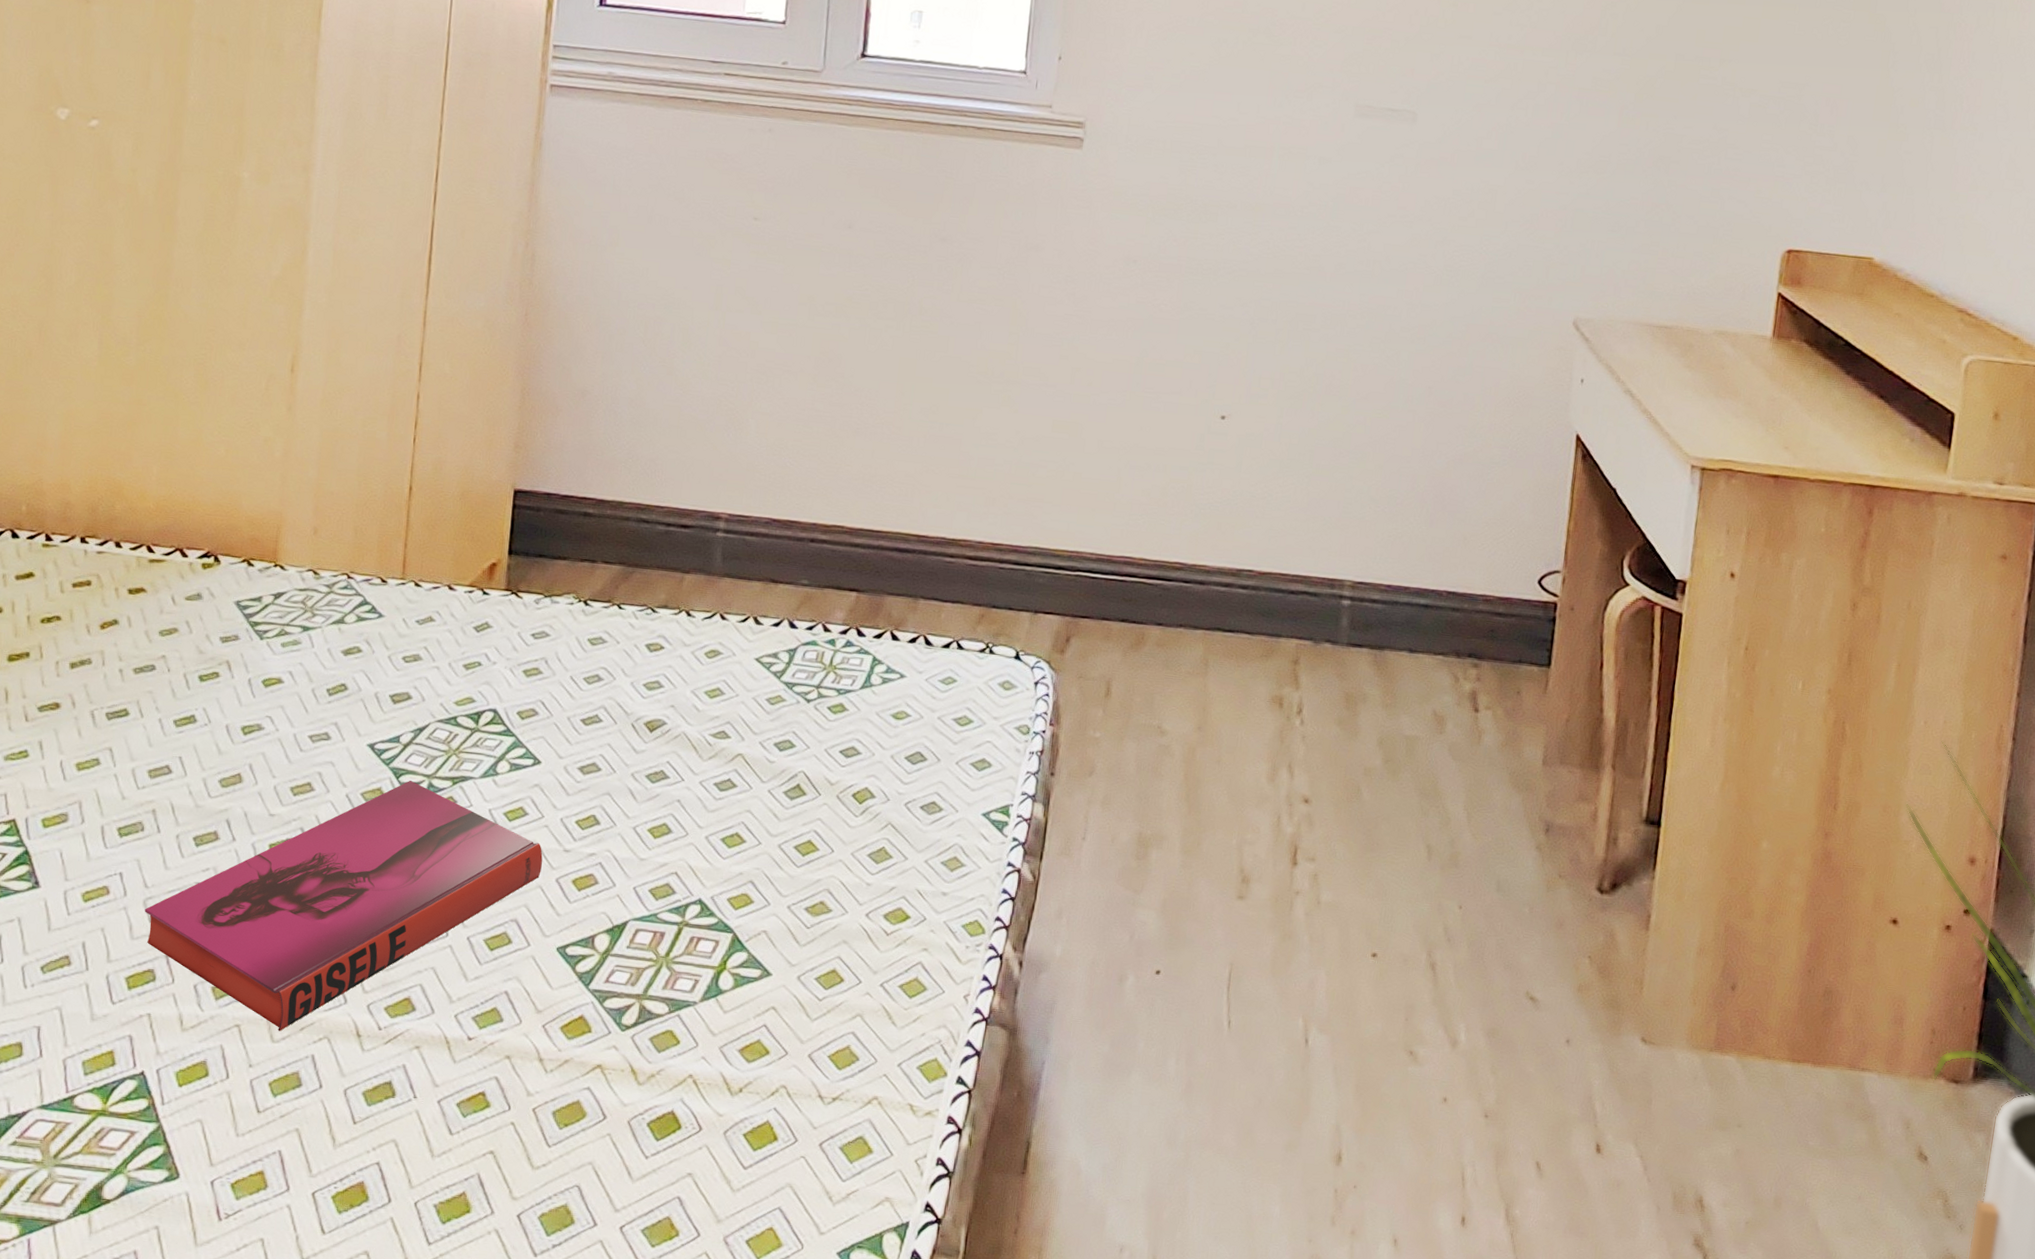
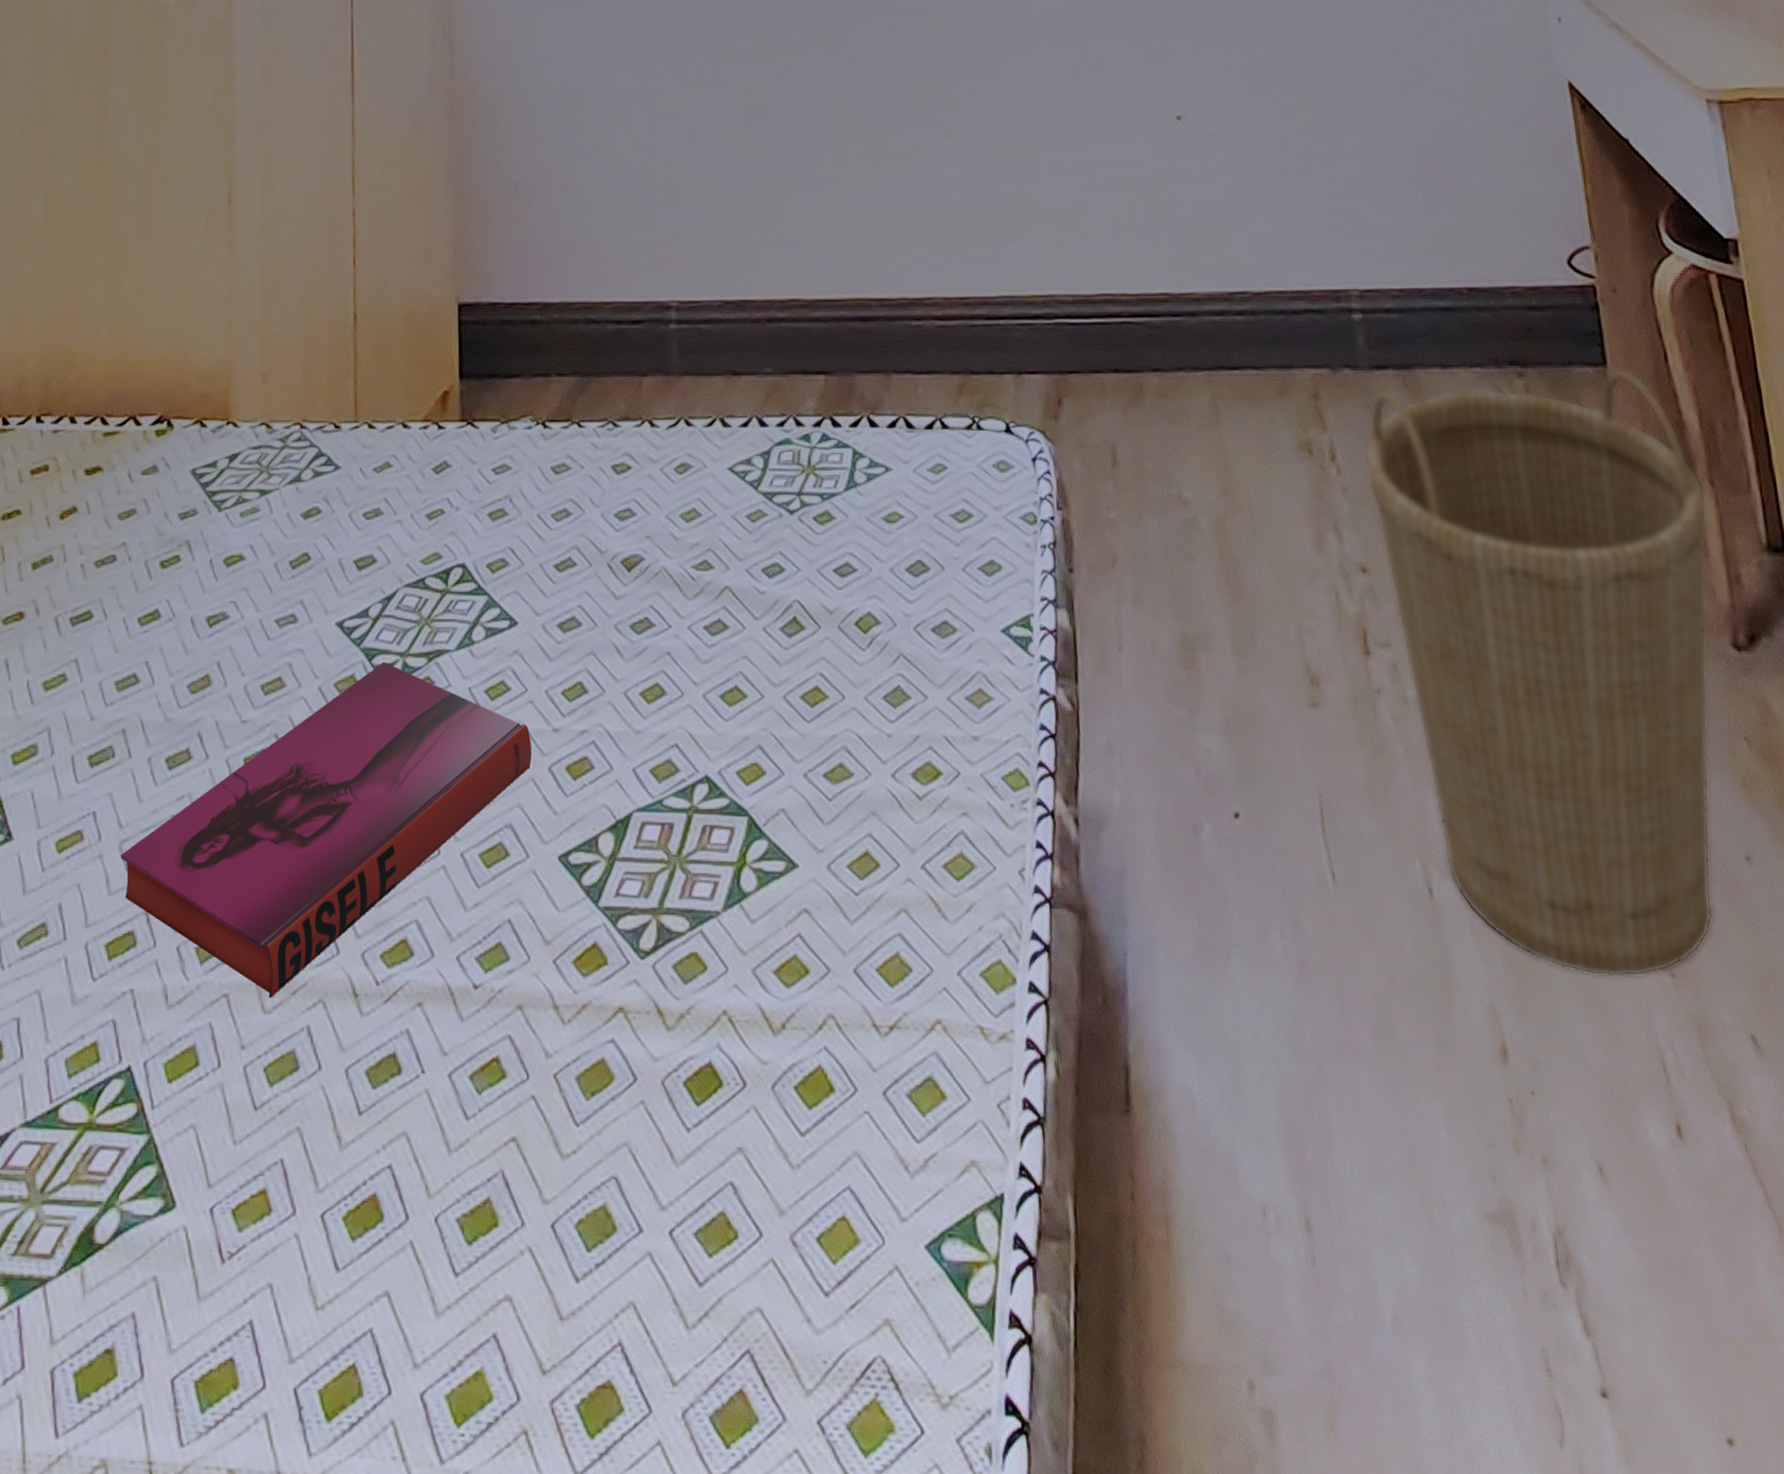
basket: none [1324,663,1606,1116] -> present [1363,368,1714,978]

